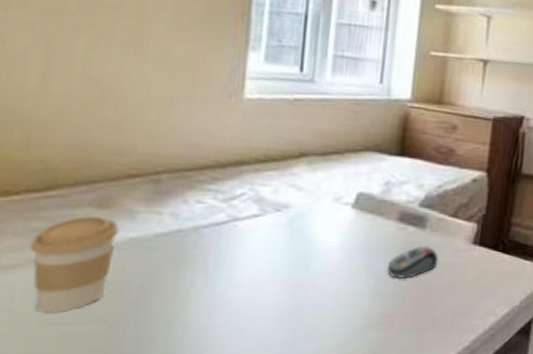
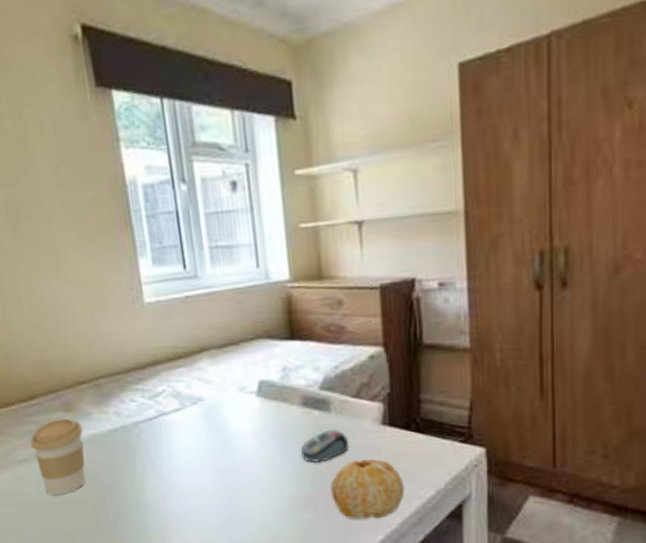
fruit: none [410,277,484,337] -> present [330,459,405,519]

